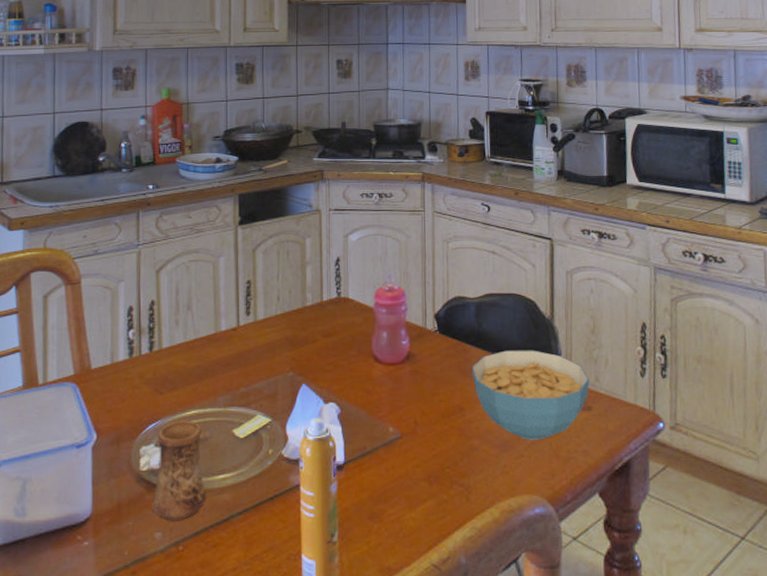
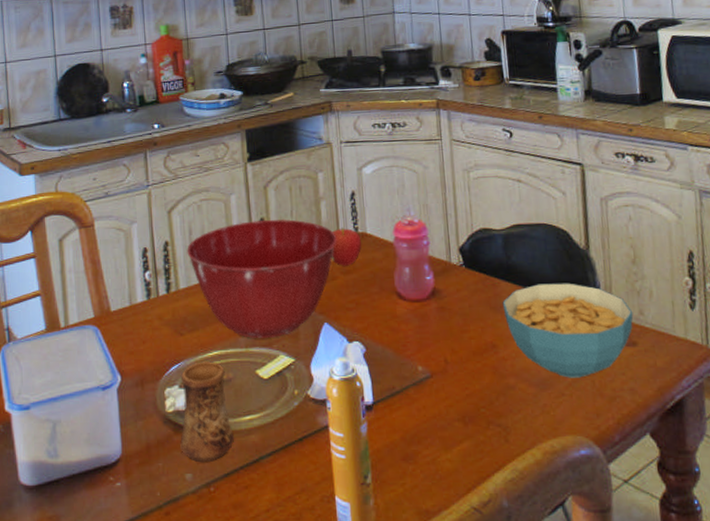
mixing bowl: none [172,281,320,398] -> present [187,218,337,338]
apple: none [313,292,344,329] -> present [331,227,362,266]

